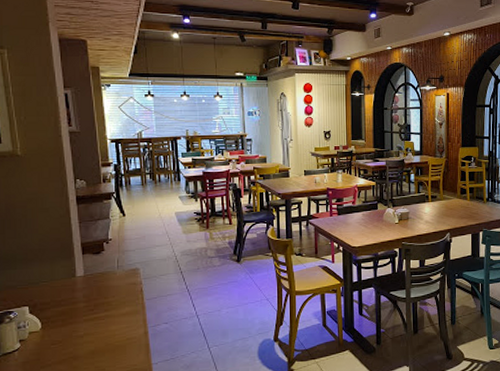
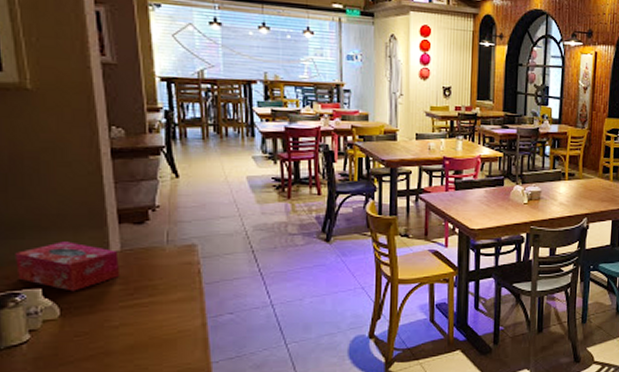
tissue box: none [10,270,84,309] -> present [15,241,121,292]

